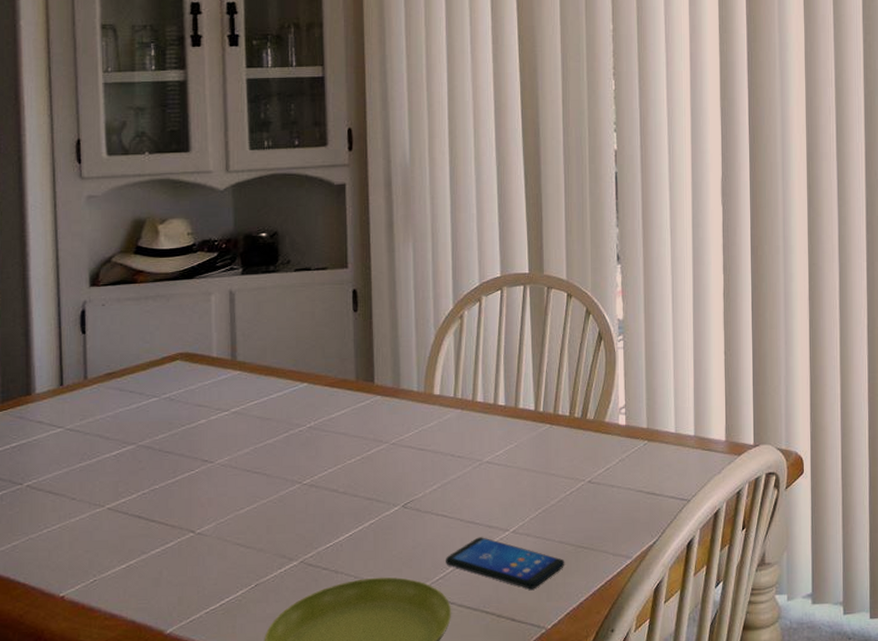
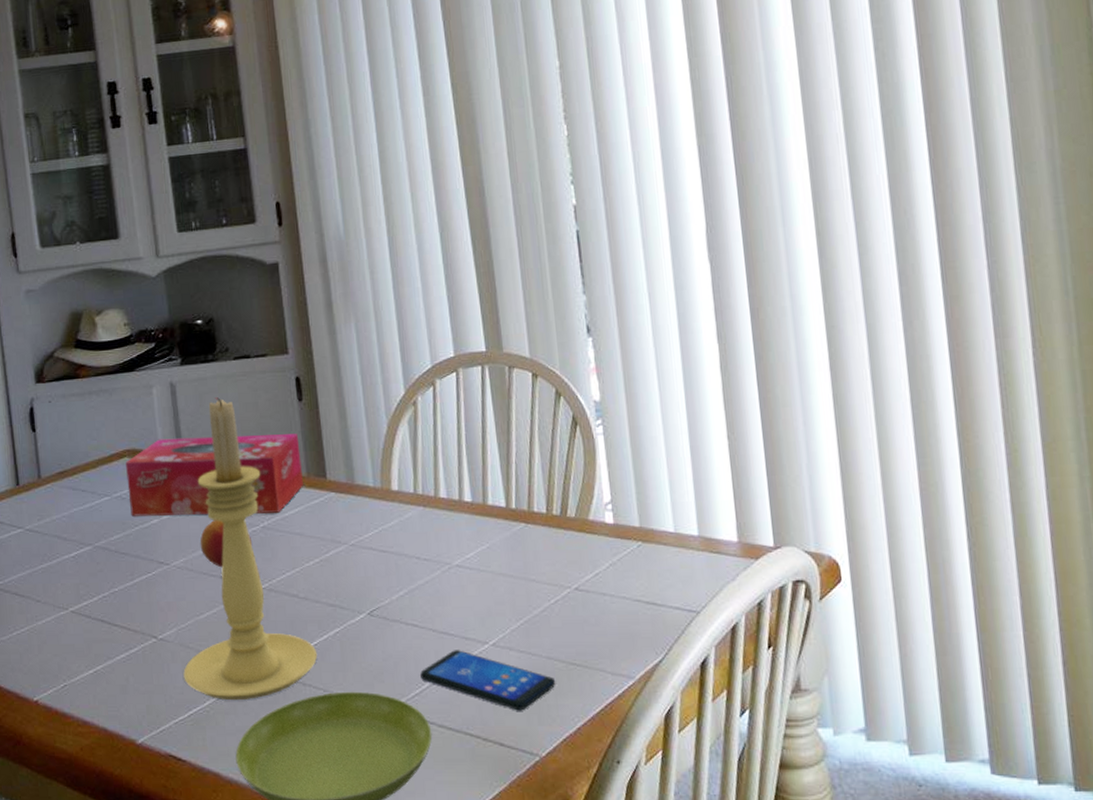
tissue box: none [177,341,351,417] -> present [126,434,303,517]
candle holder: none [218,306,352,590] -> present [183,397,318,701]
fruit: none [246,420,298,465] -> present [200,520,253,568]

